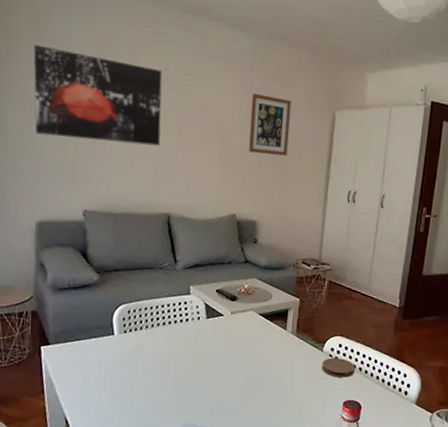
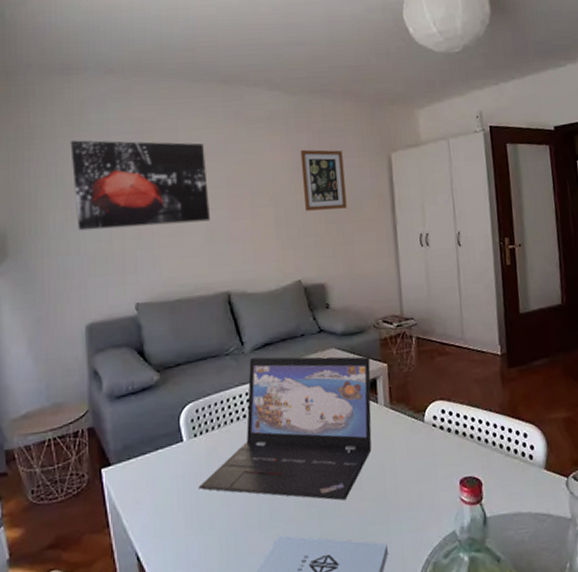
laptop: none [123,274,285,402] -> present [198,356,372,501]
coaster: present [322,358,356,378] -> none [426,426,467,451]

